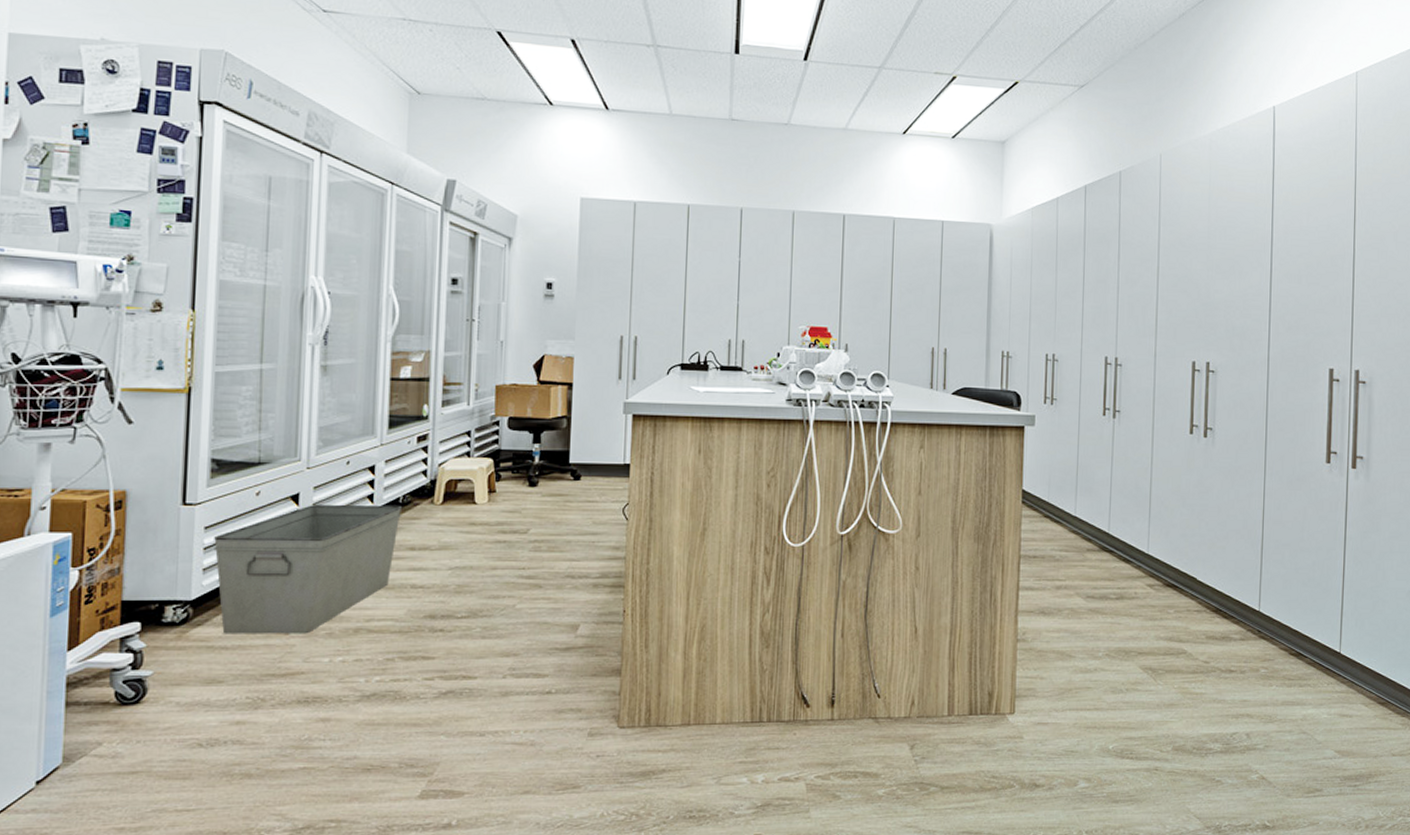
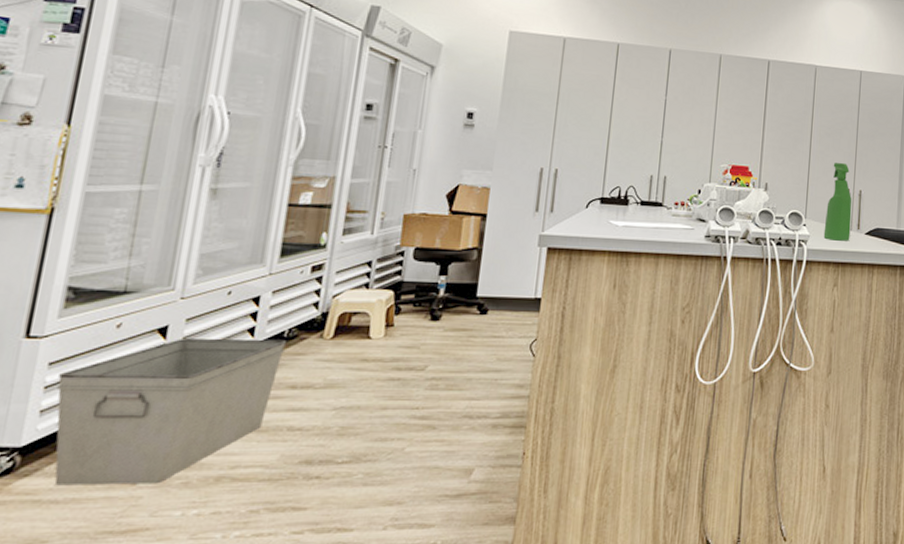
spray bottle: none [908,320,937,402] -> present [823,163,852,241]

